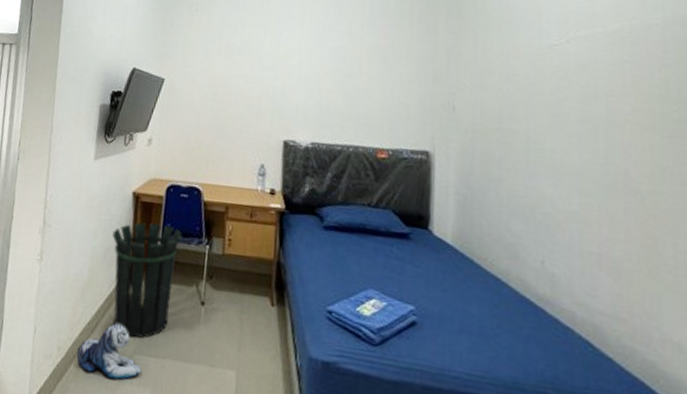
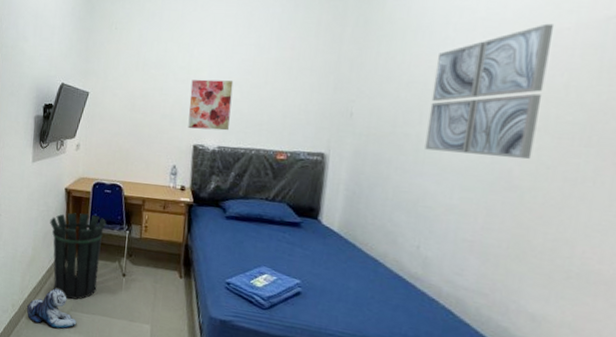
wall art: none [277,67,326,125] -> present [188,79,234,131]
wall art: none [534,18,645,160] -> present [425,23,555,160]

